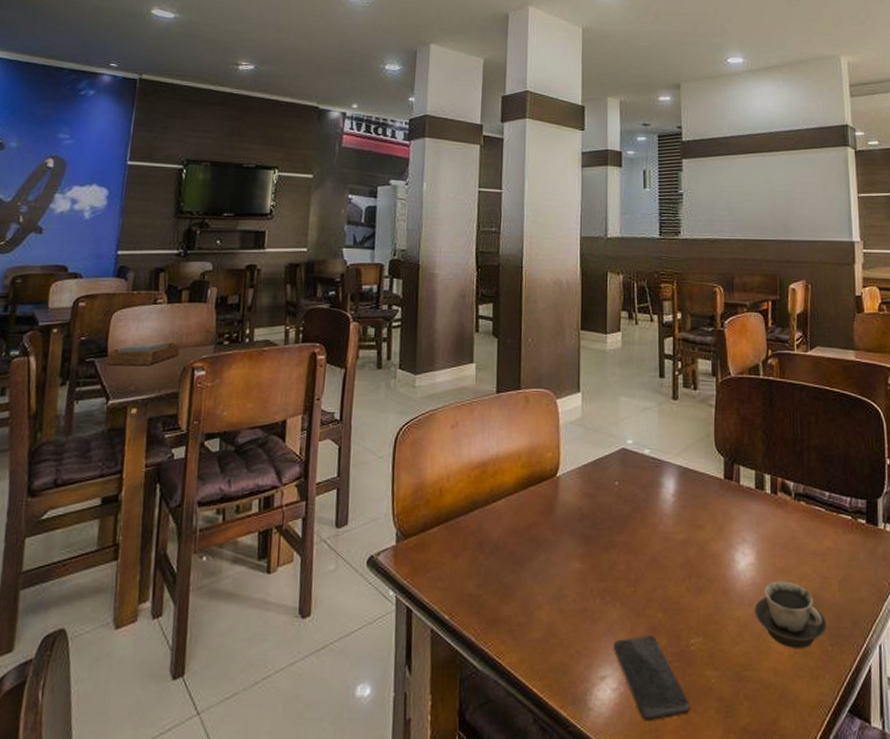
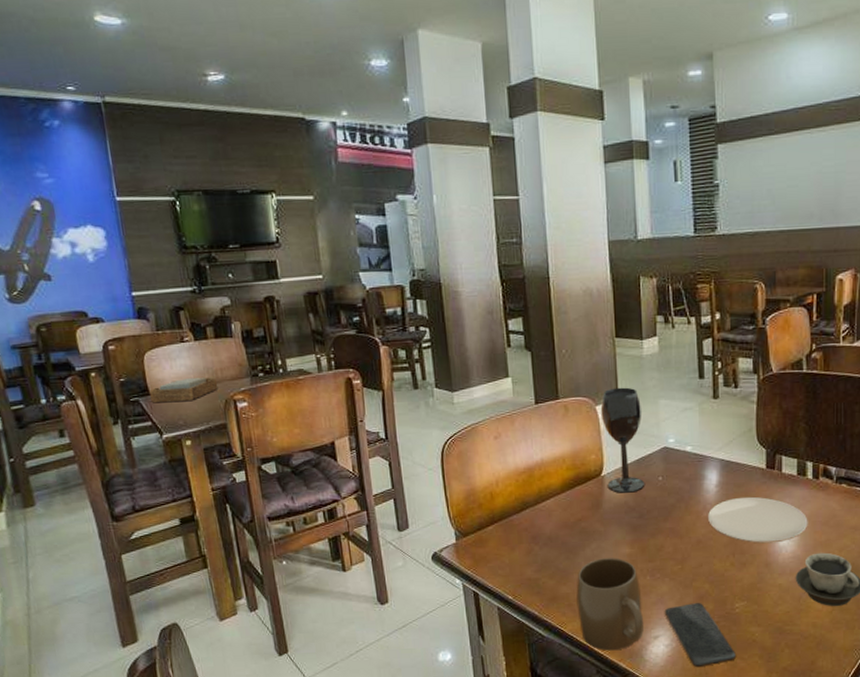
mug: none [518,574,590,694] -> present [576,558,644,651]
wine glass: none [561,381,603,498] -> present [600,387,645,493]
plate: none [664,510,767,566] -> present [708,496,808,544]

